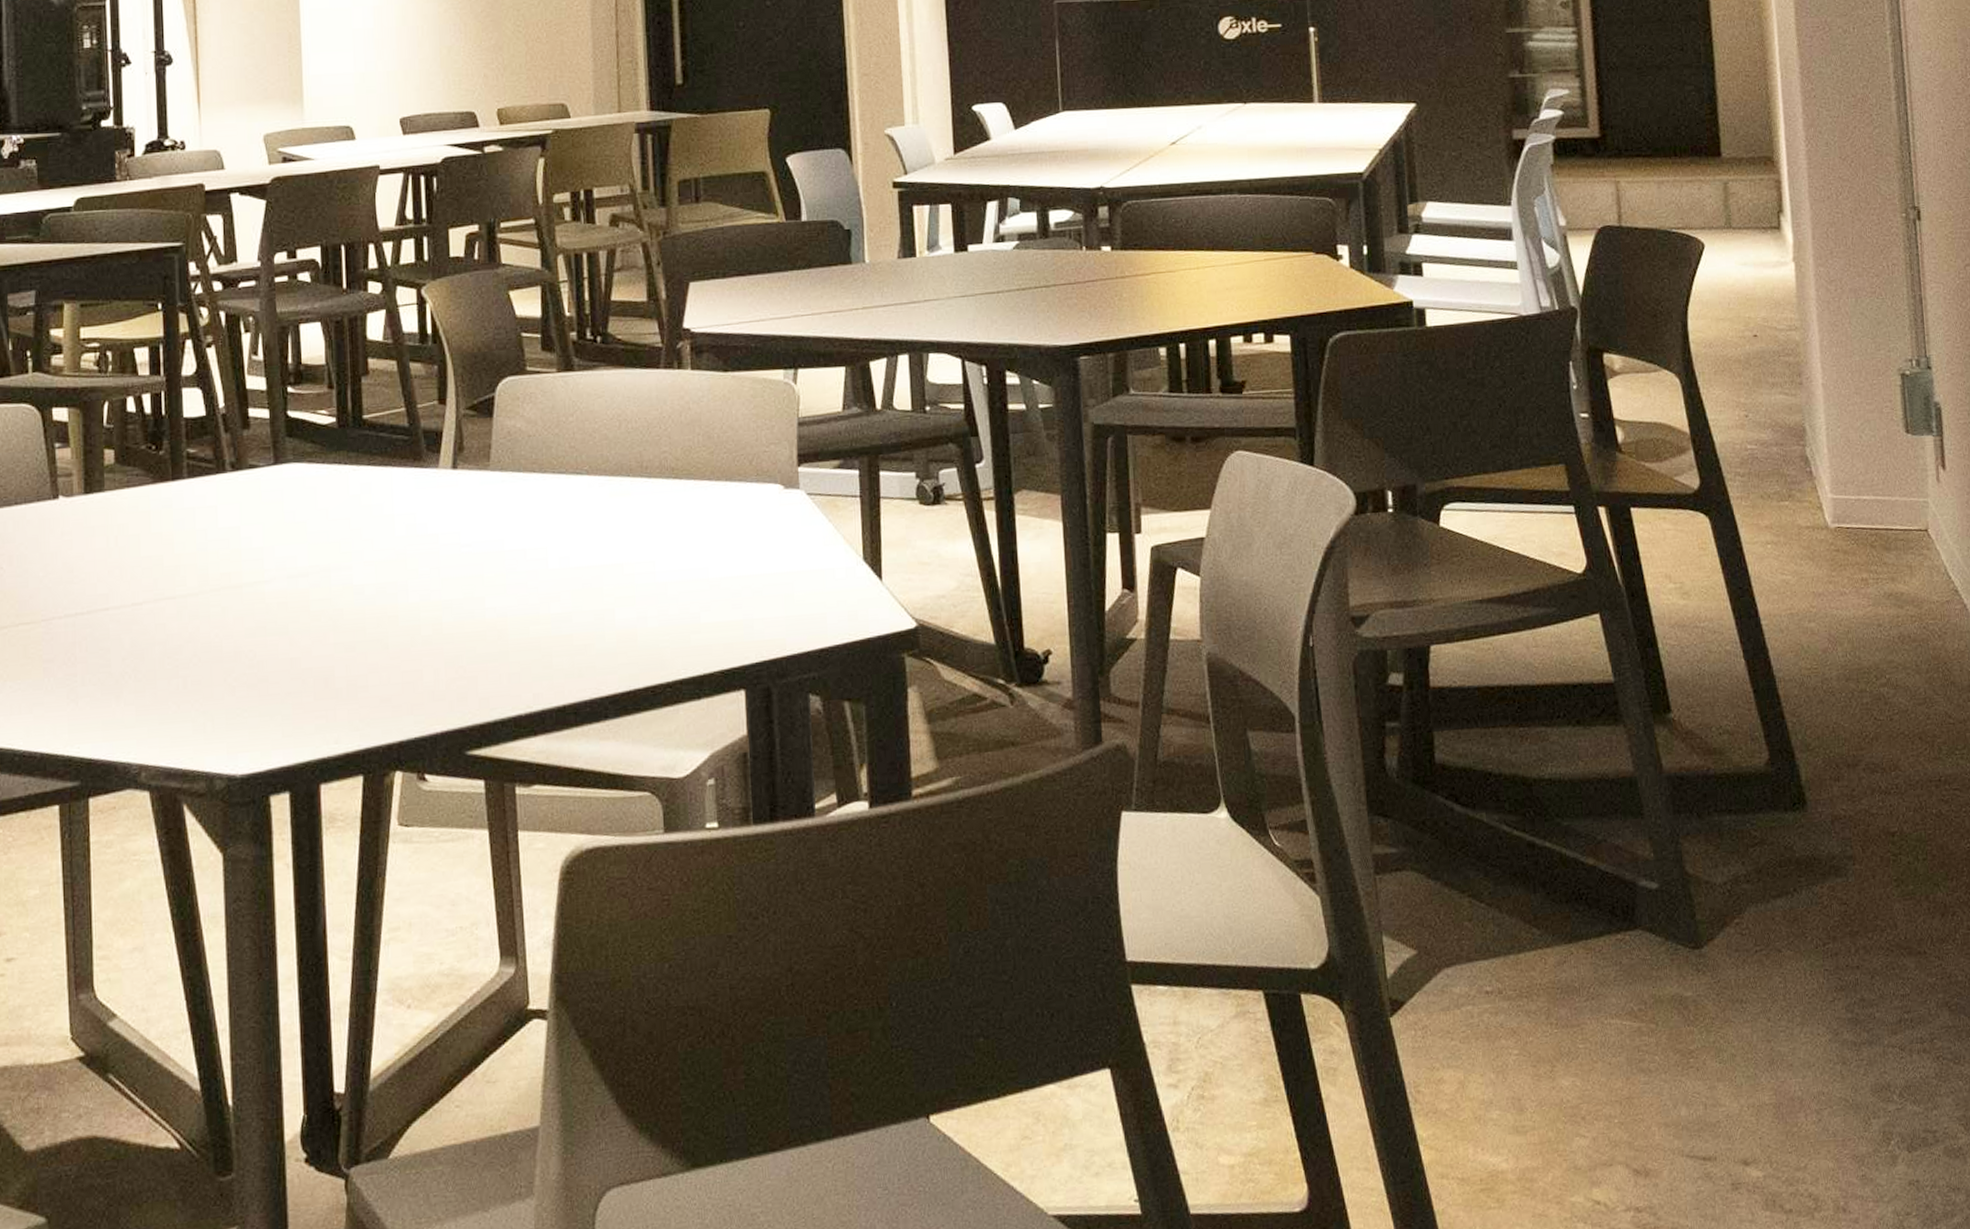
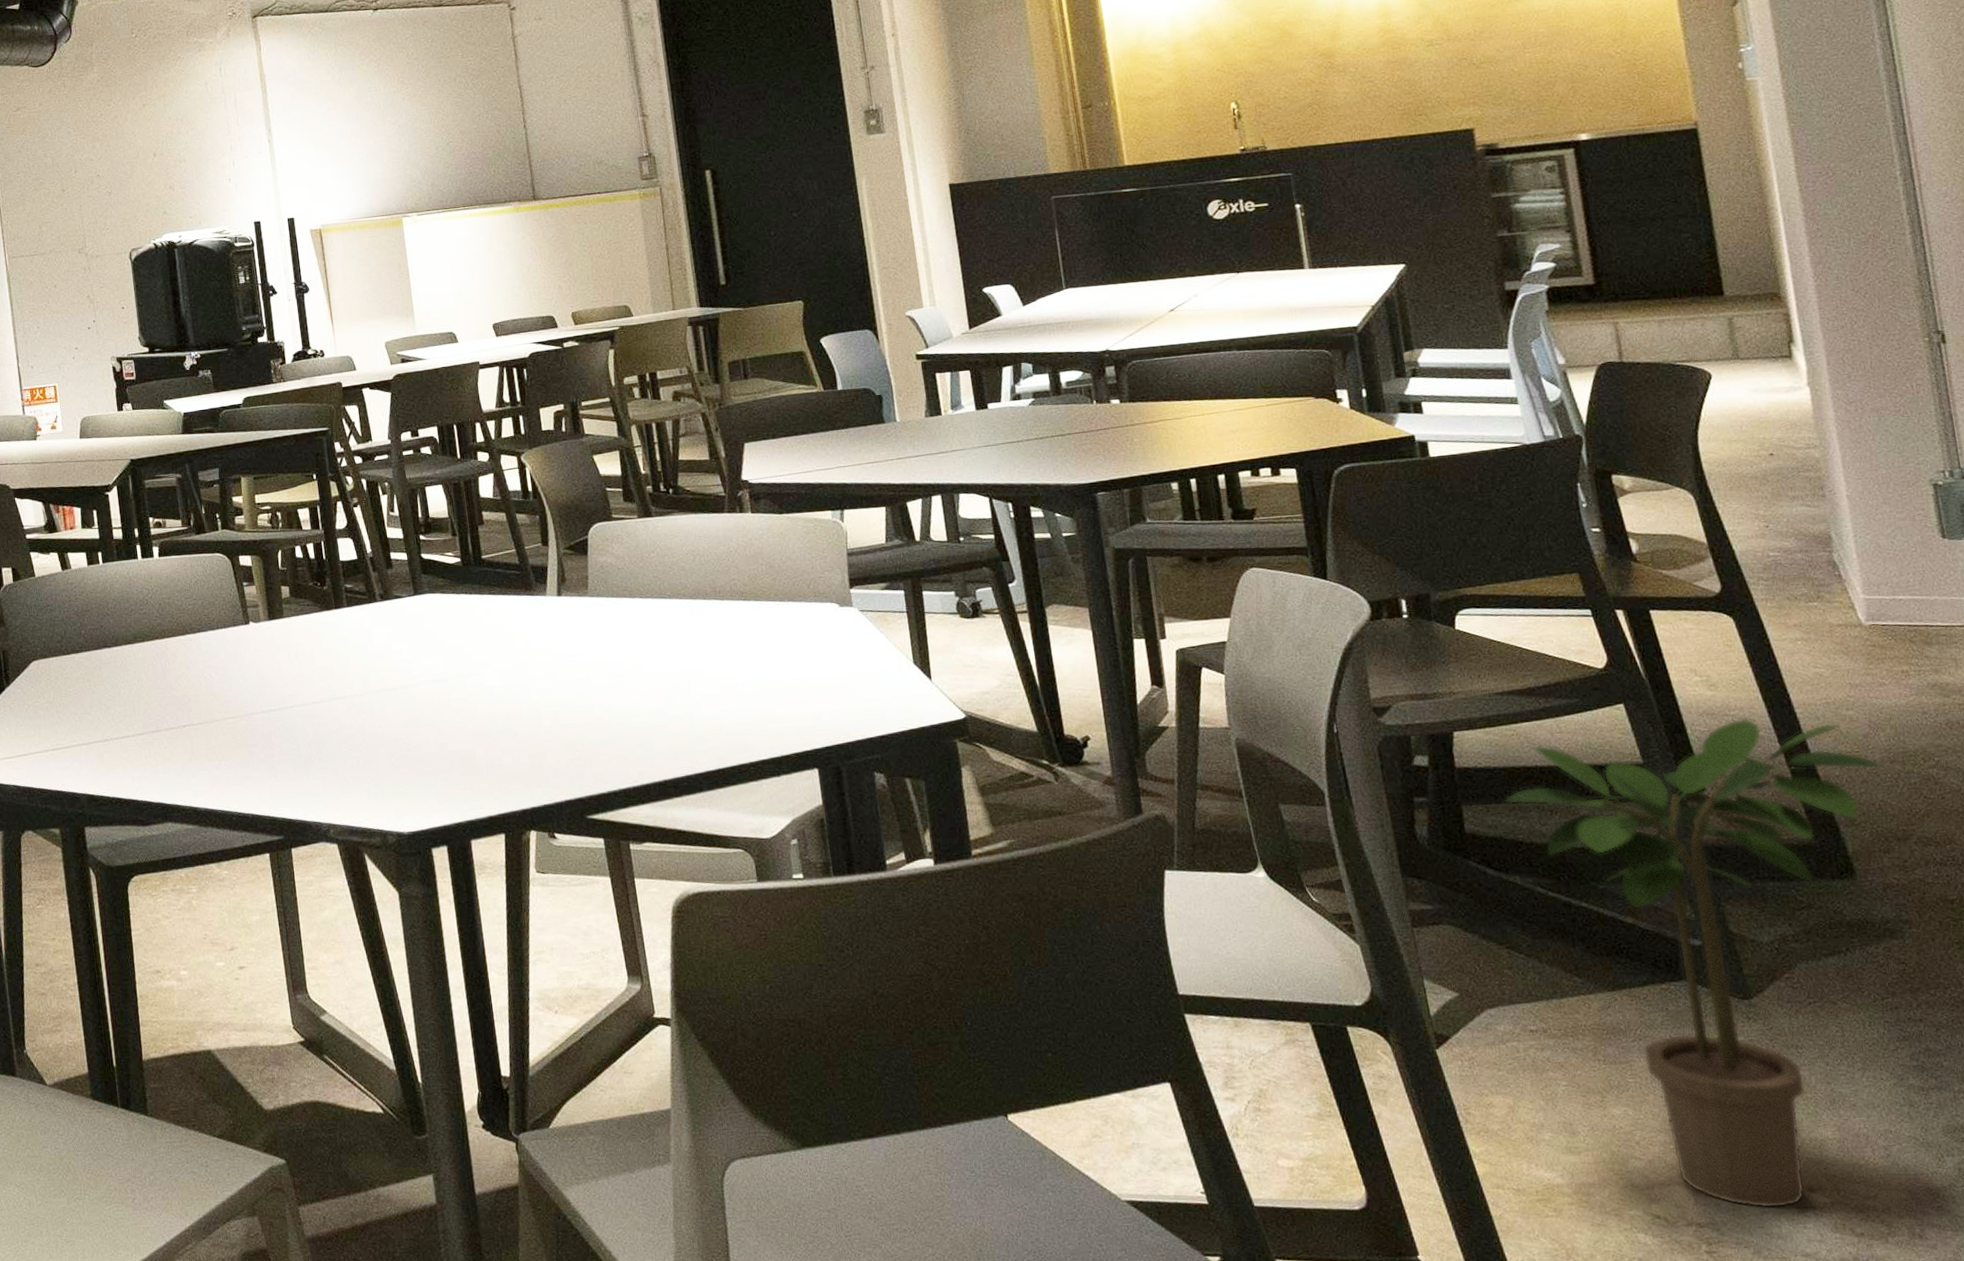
potted plant: none [1476,630,1841,1187] -> present [1504,718,1886,1209]

